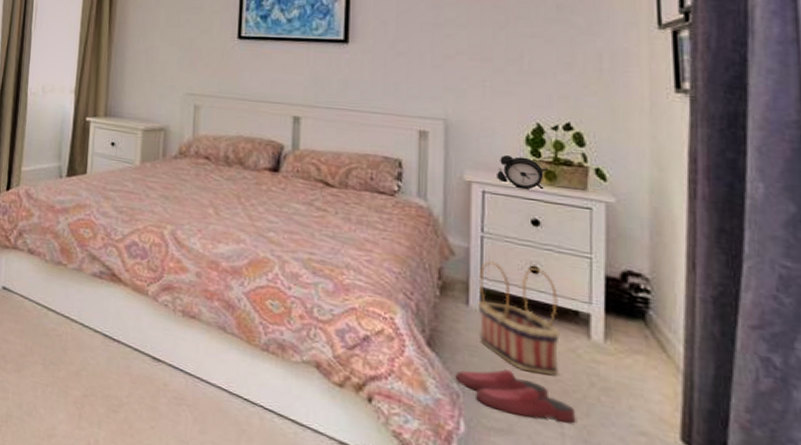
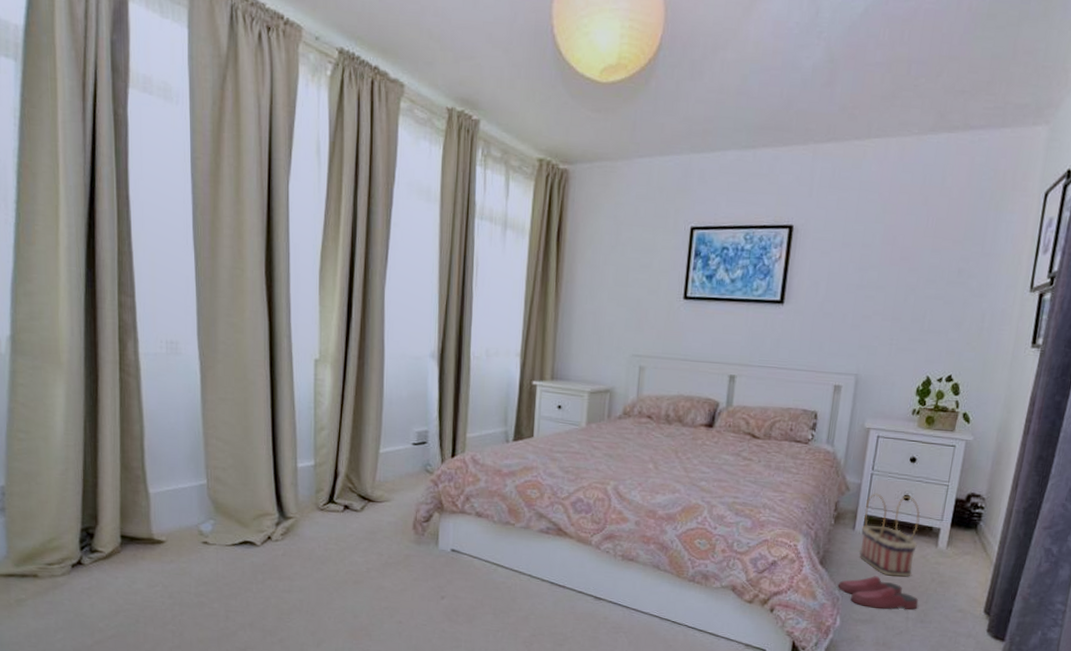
alarm clock: present [495,155,549,190] -> none [889,404,930,433]

